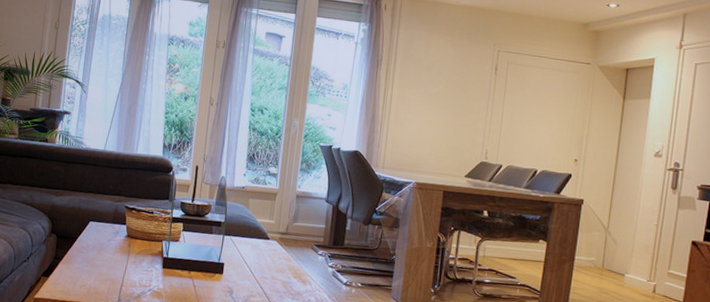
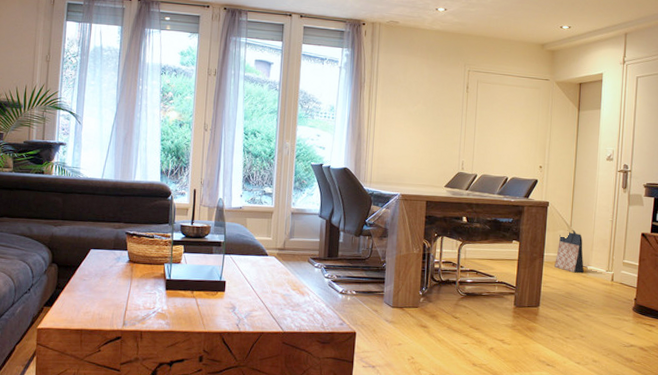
bag: none [586,232,622,282] -> present [554,230,585,273]

